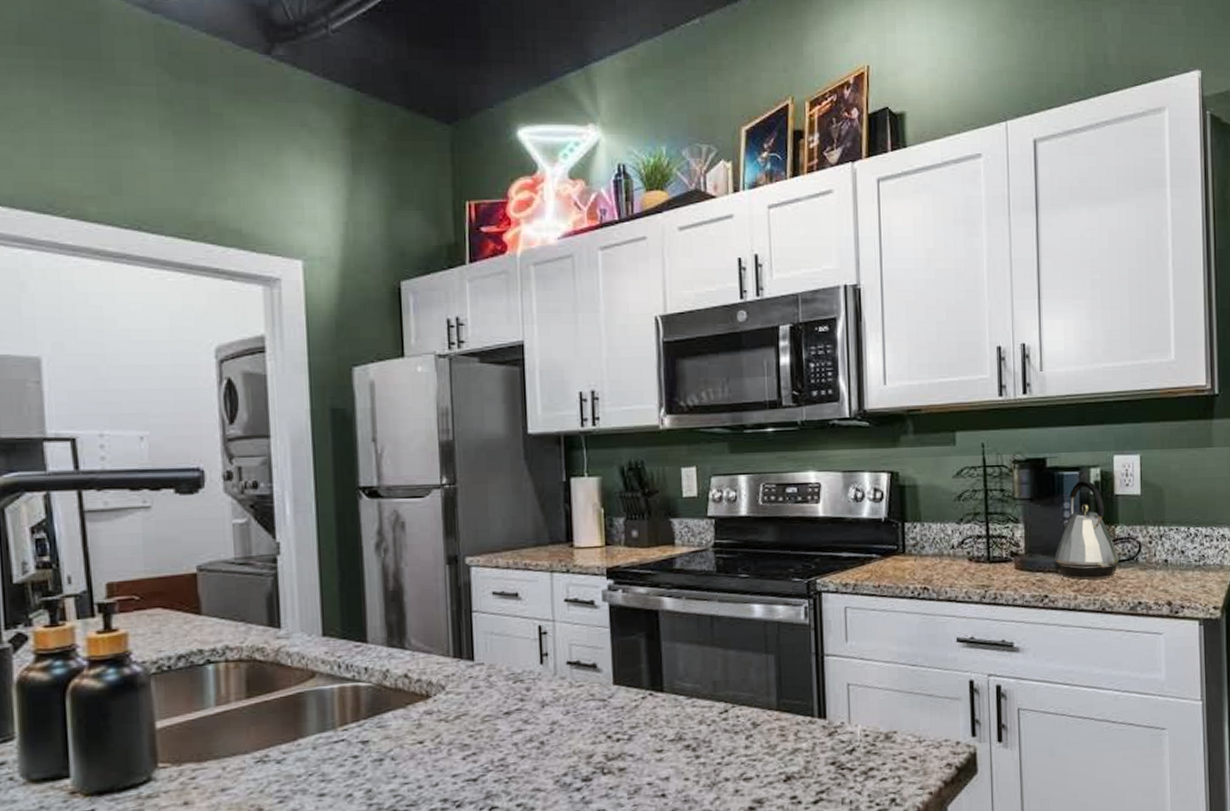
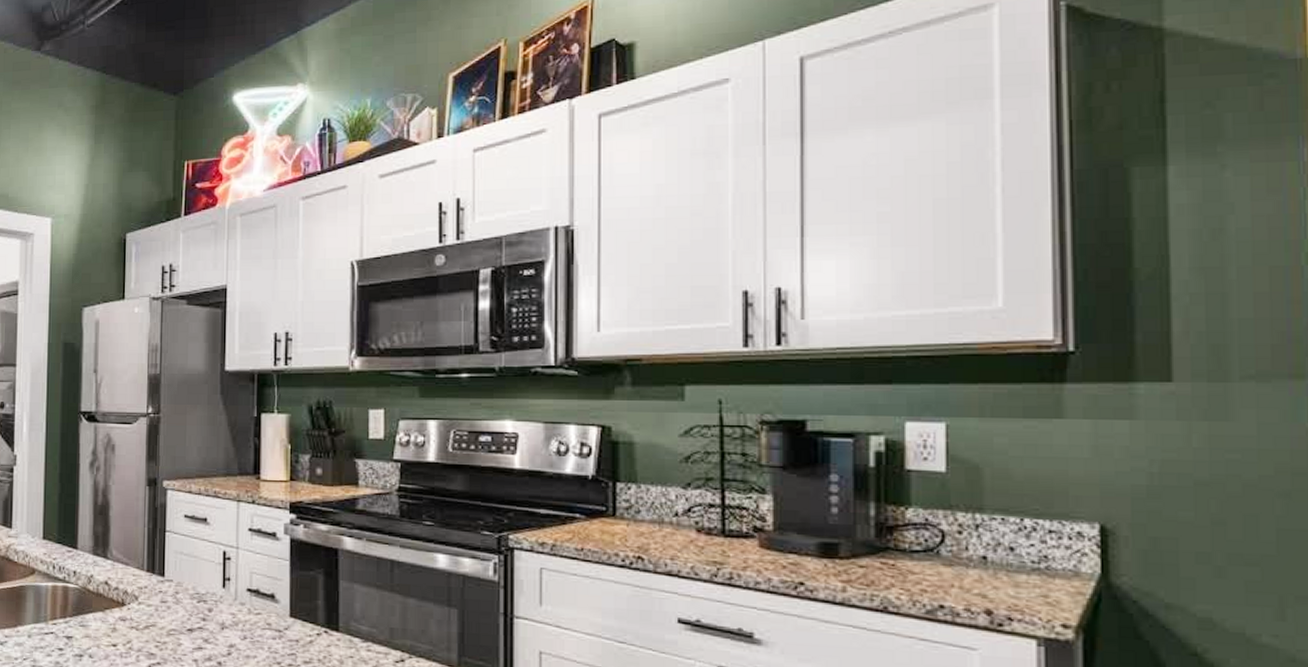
kettle: present [1054,480,1119,580] -> none [814,449,910,571]

